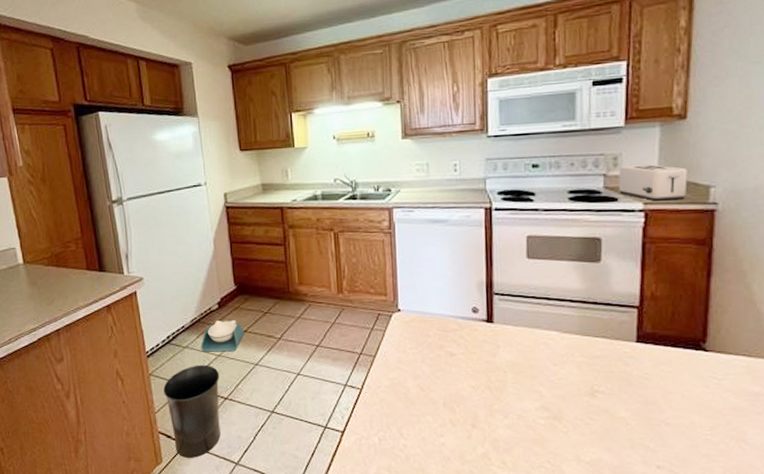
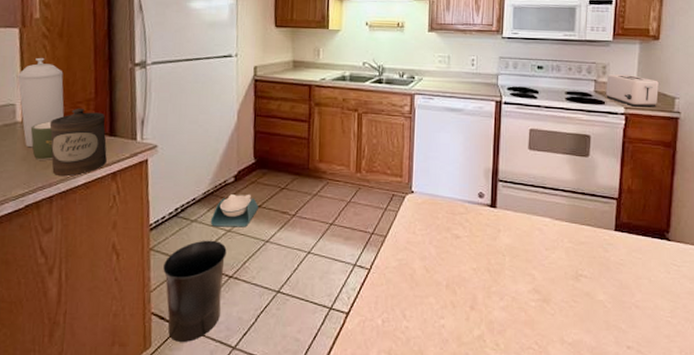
canister: none [12,202,57,287] -> present [16,57,65,148]
mug: none [31,261,54,297] -> present [30,121,54,160]
canister: none [46,247,100,310] -> present [49,108,107,176]

